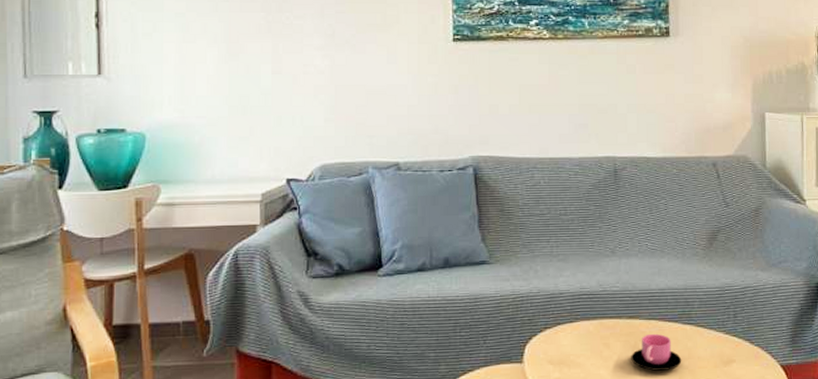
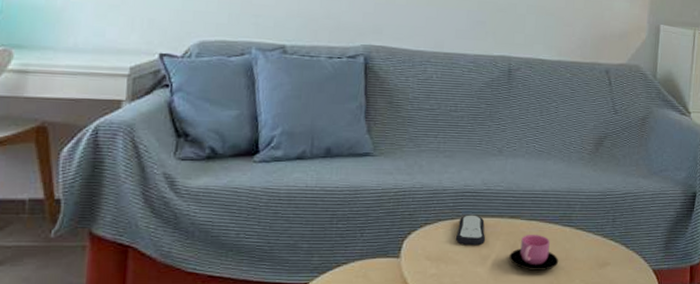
remote control: none [575,317,606,348] -> present [455,214,486,246]

